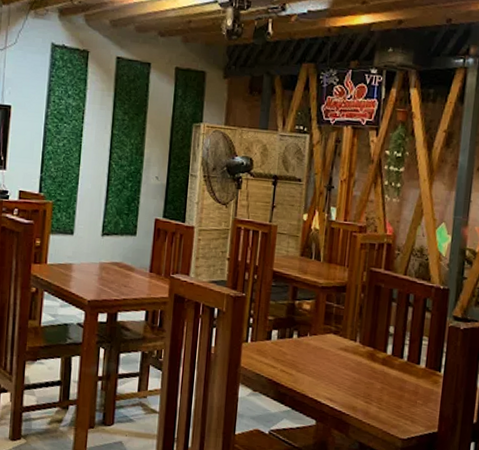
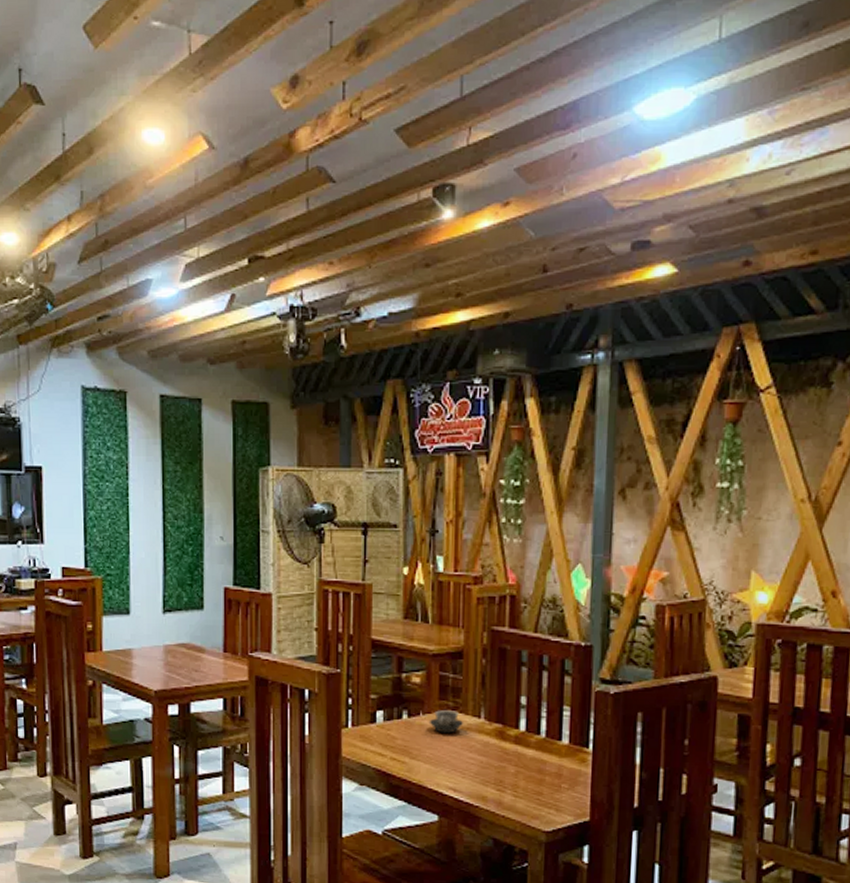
cup: none [314,333,343,353] -> present [429,710,464,734]

